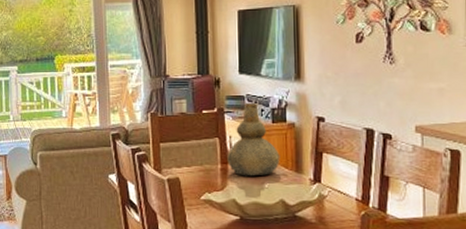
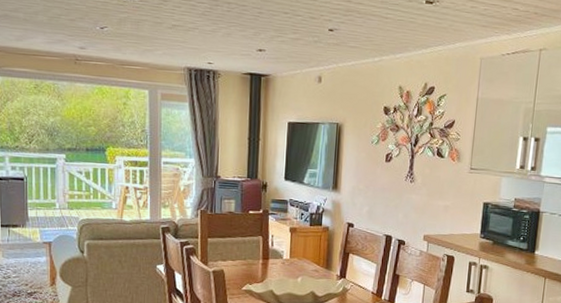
vase: present [227,102,280,176] -> none [268,206,314,271]

